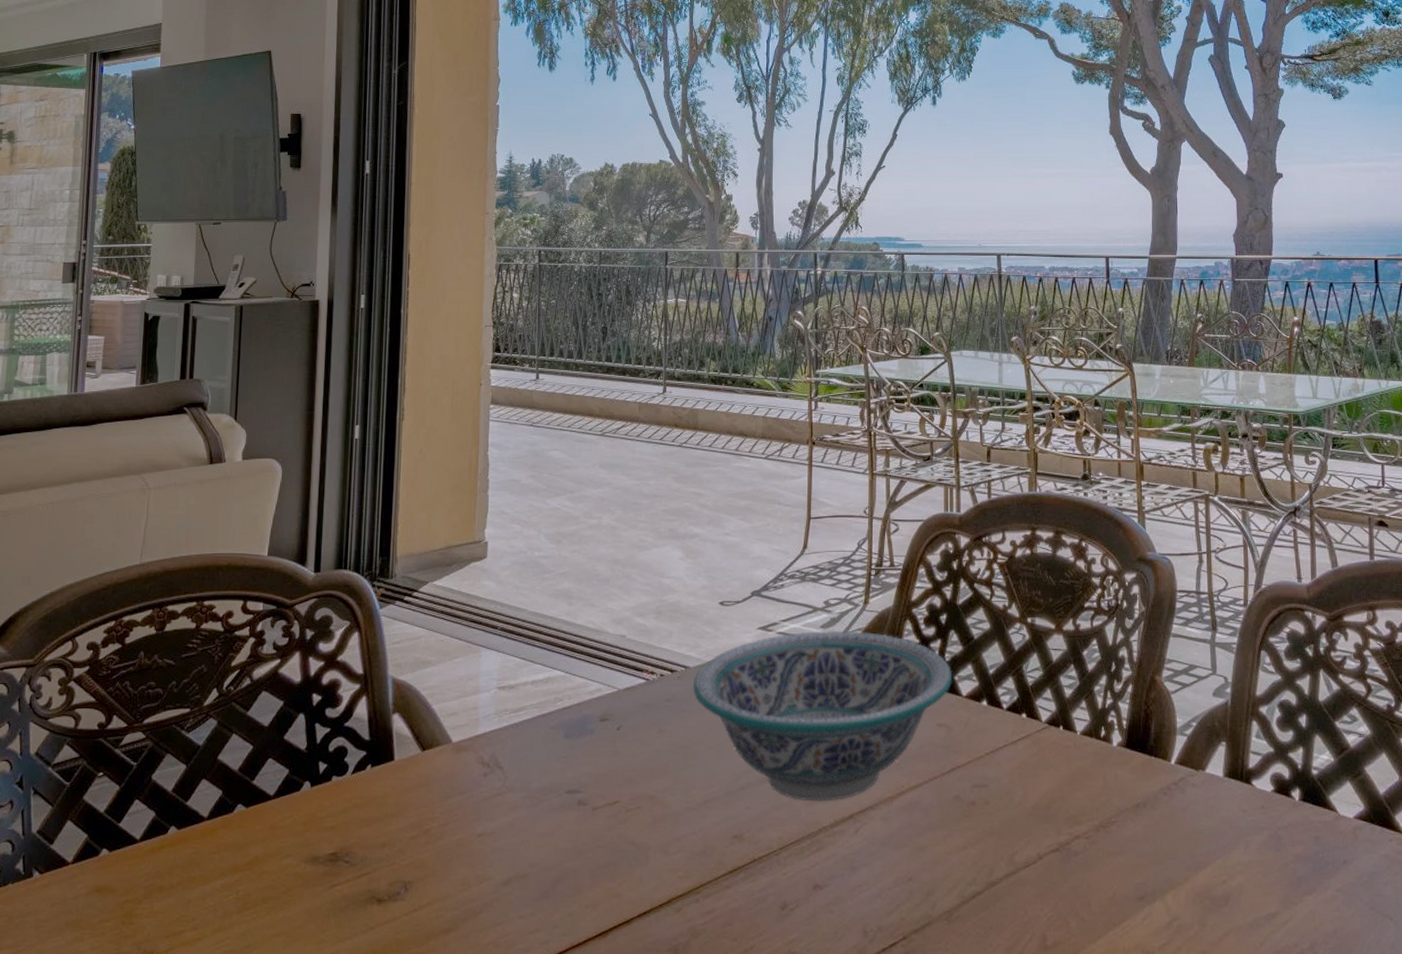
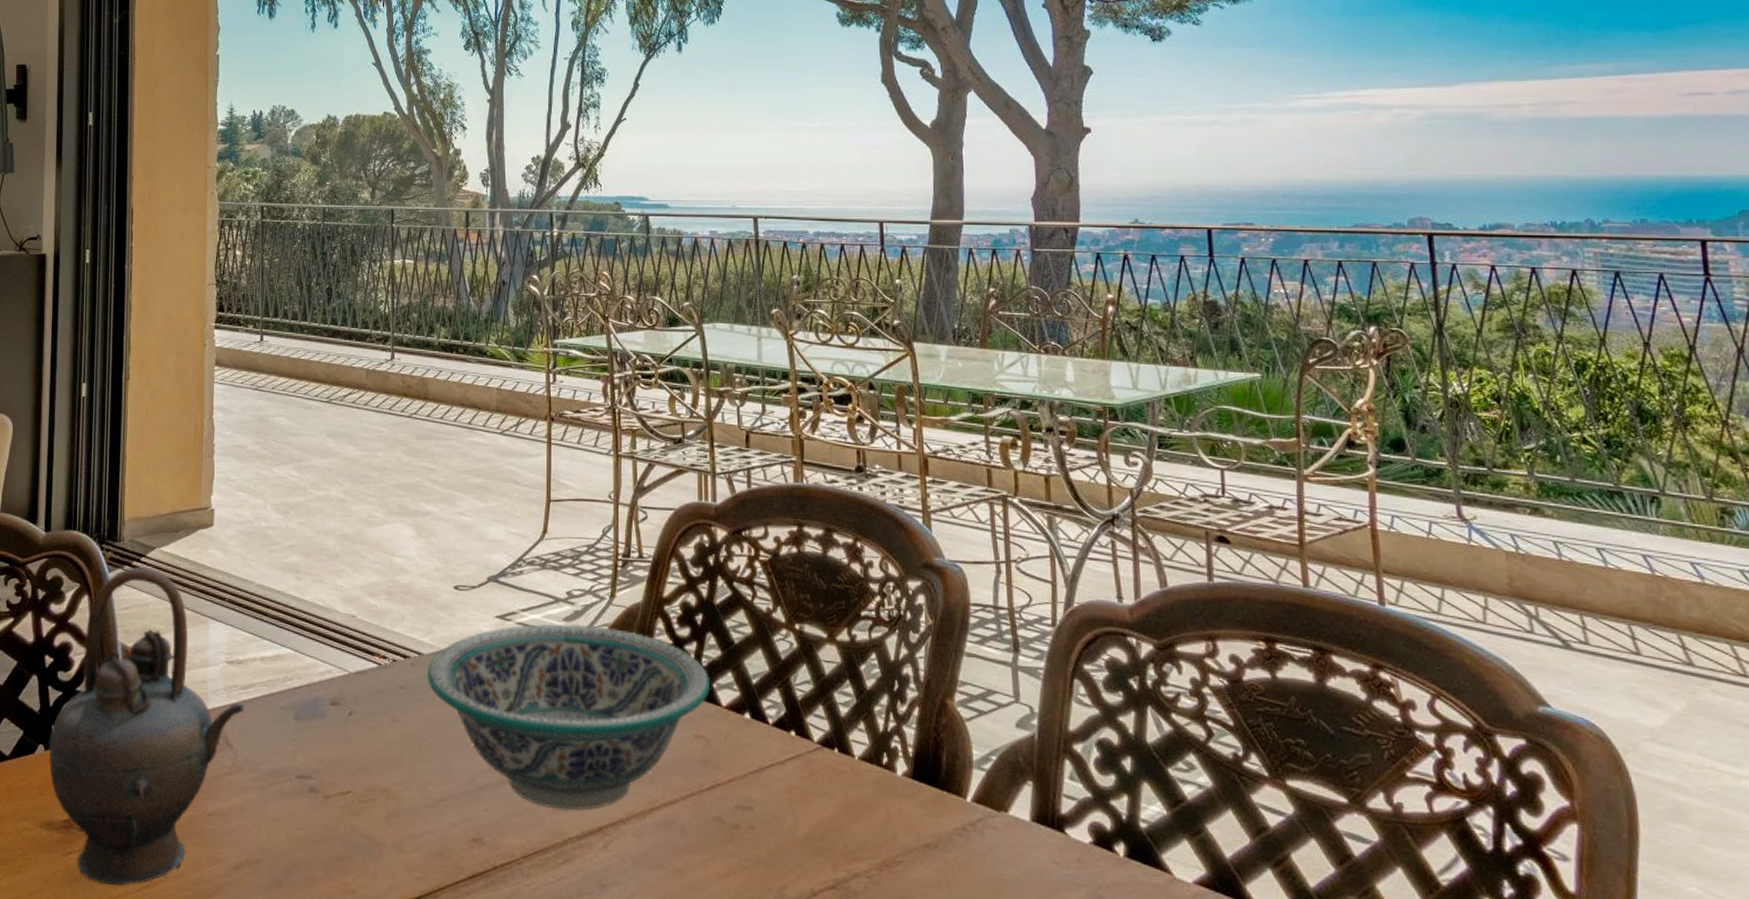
teapot: none [315,602,515,913] -> present [49,567,244,887]

